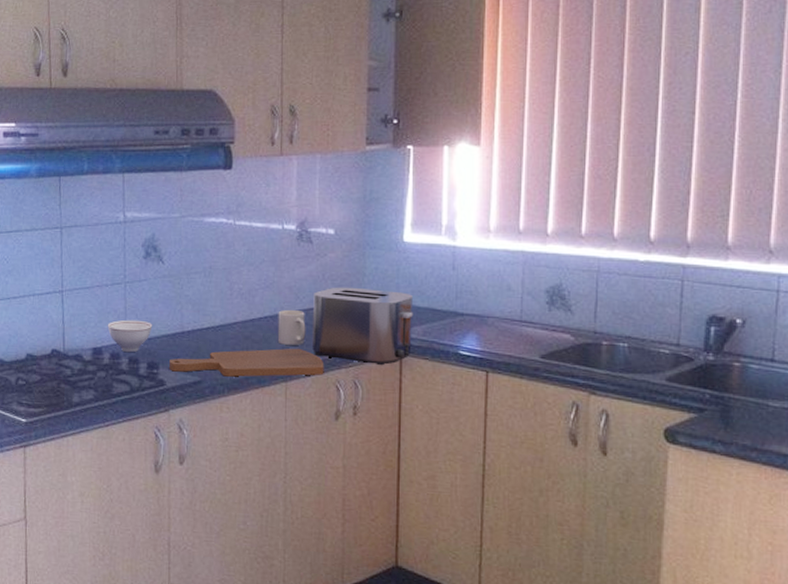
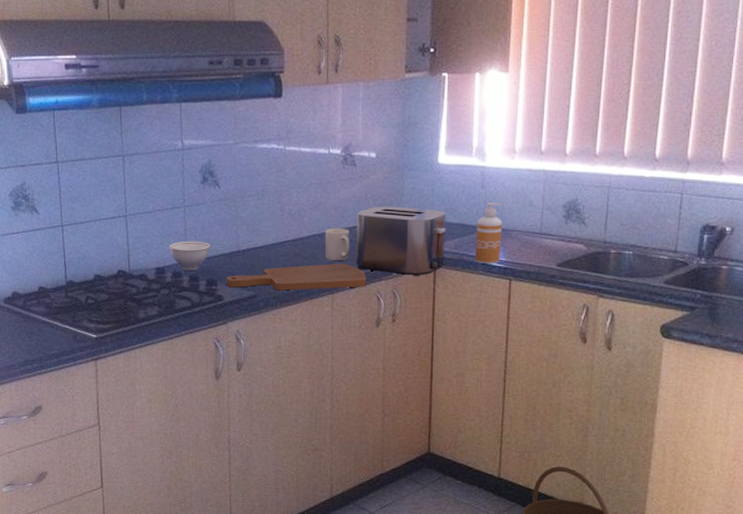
soap dispenser: none [446,286,477,354] -> present [475,203,503,265]

